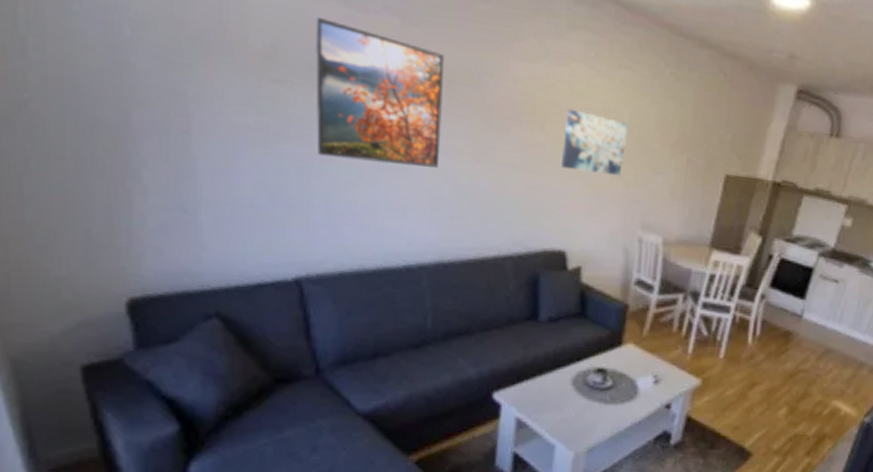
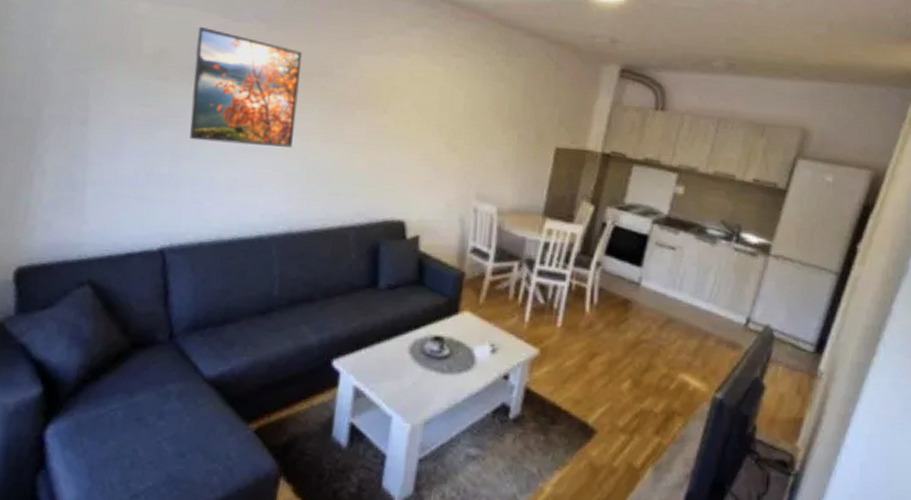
wall art: present [560,108,628,176] -> none [401,93,463,151]

